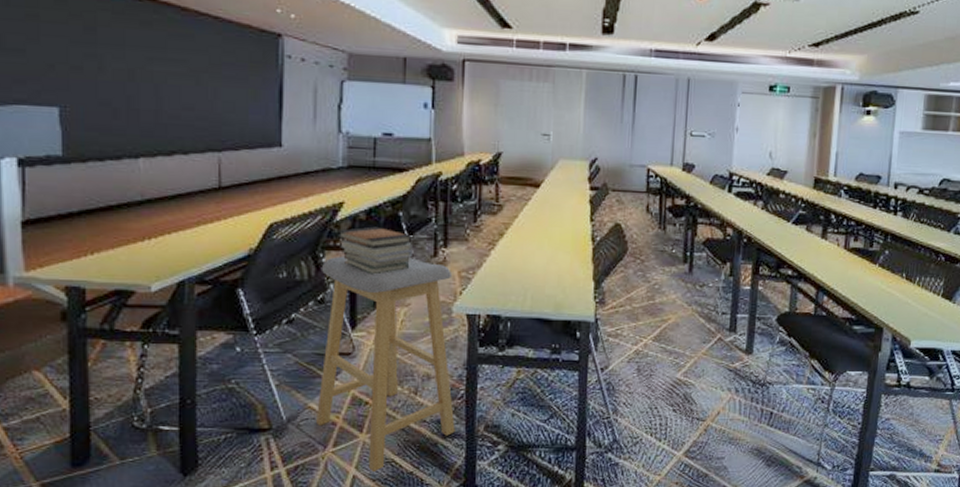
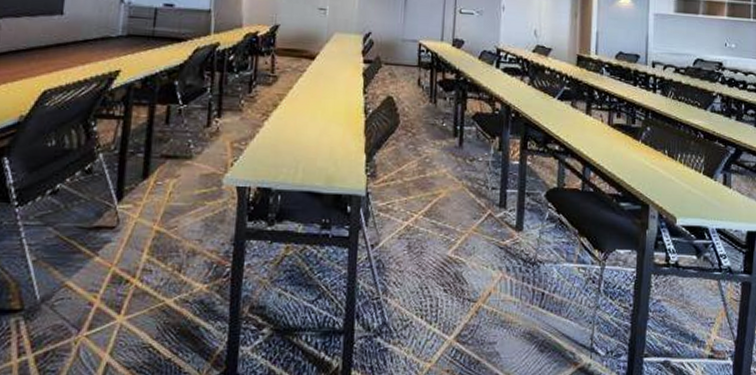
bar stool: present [315,256,455,473] -> none [71,124,224,360]
book stack: present [339,226,413,275] -> none [112,95,187,145]

